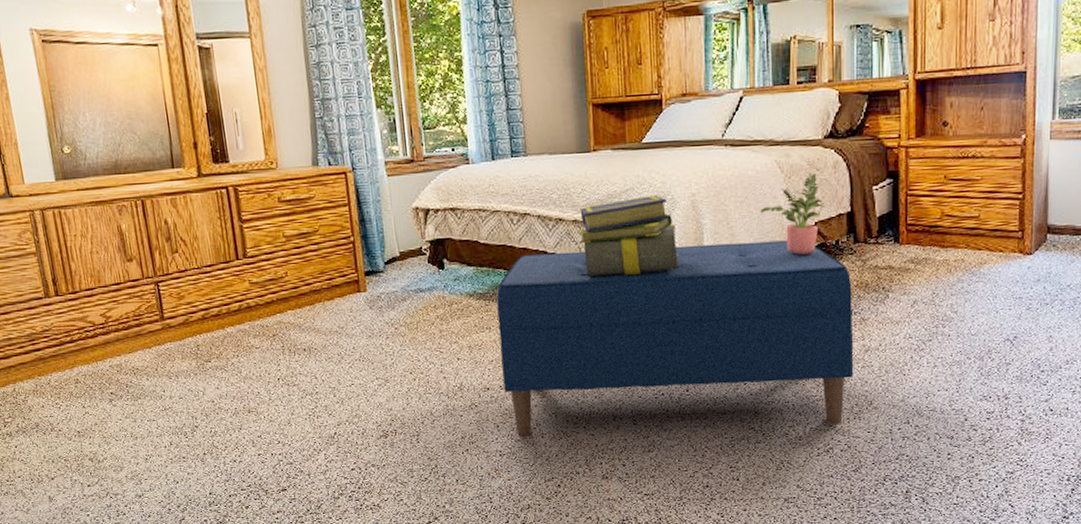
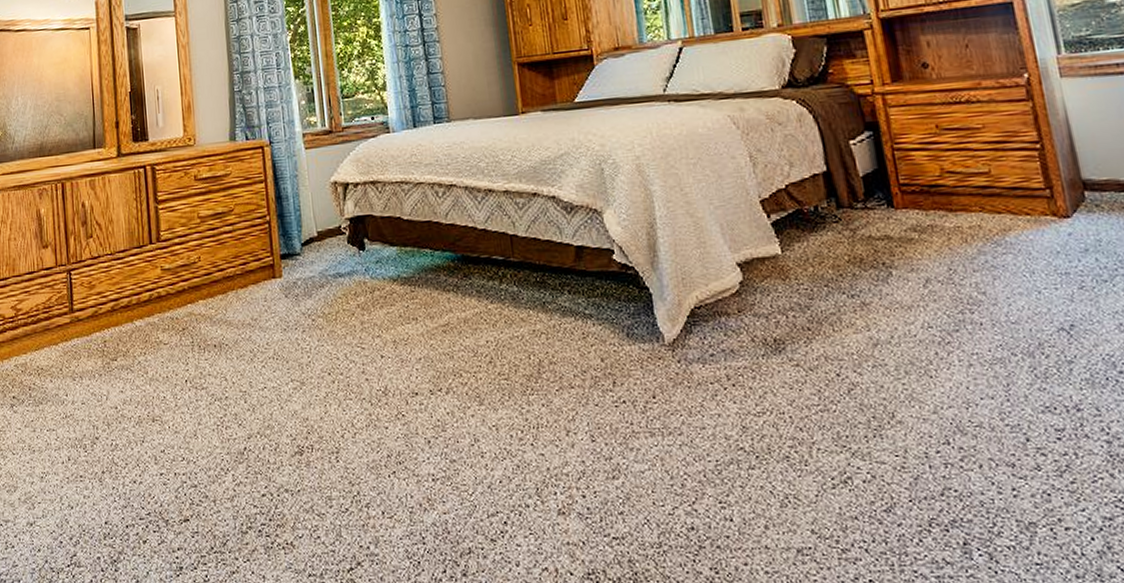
bench: present [496,240,854,437] -> none [423,207,864,456]
stack of books: present [577,196,679,277] -> none [509,160,629,256]
potted plant: present [760,173,822,255] -> none [717,128,791,225]

